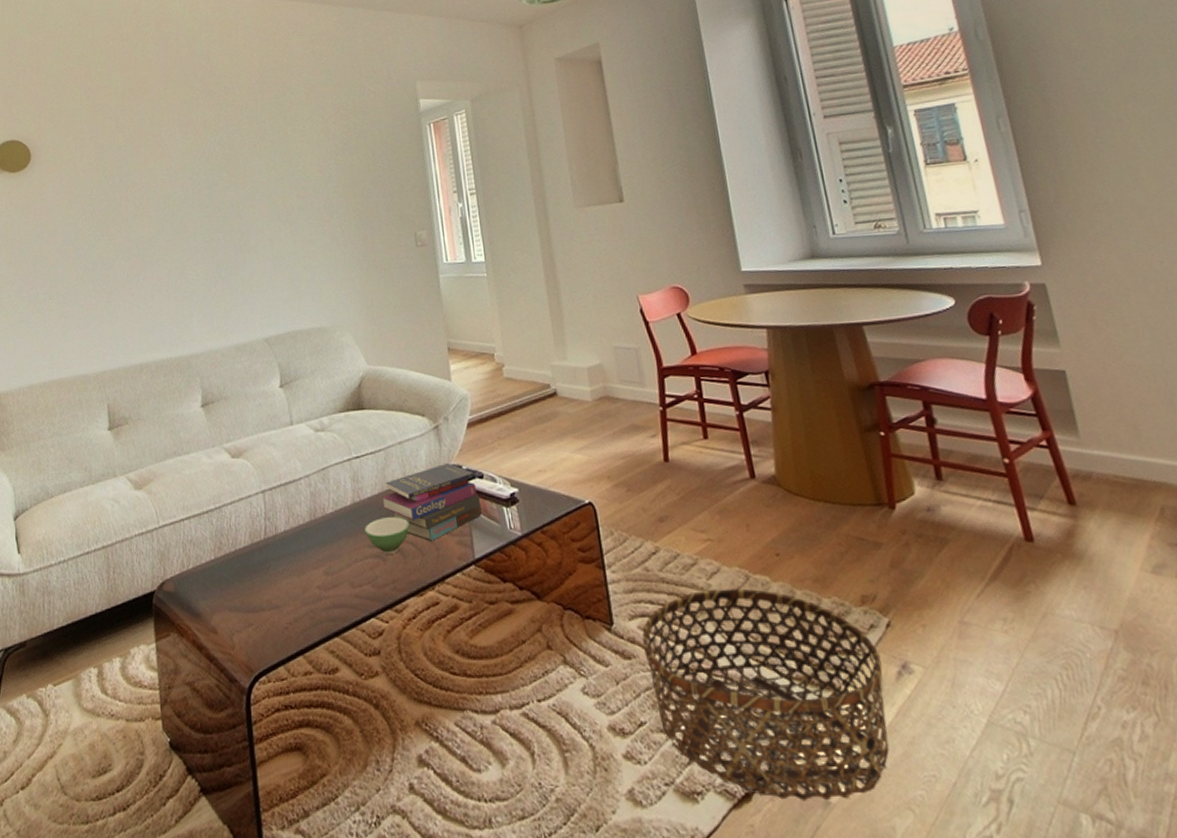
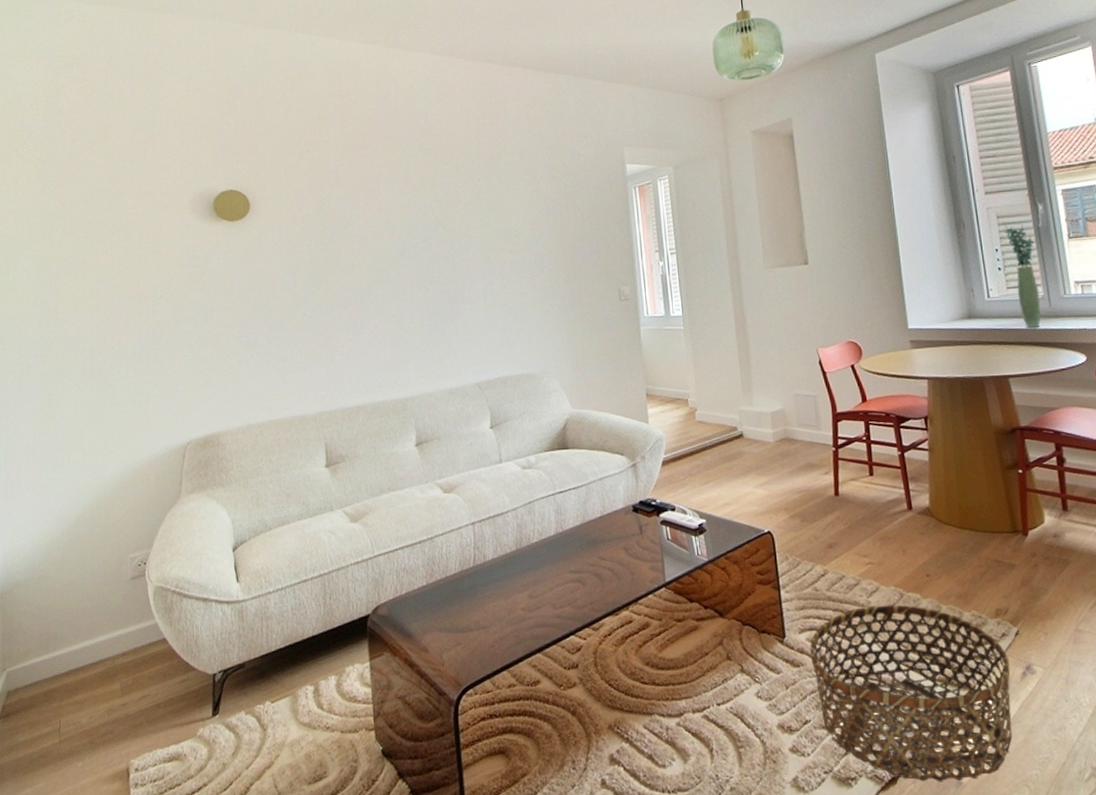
bowl: present [364,516,410,556] -> none [566,544,608,580]
books: present [382,462,482,541] -> none [583,496,673,567]
vase: none [848,150,898,268] -> present [1004,224,1042,328]

